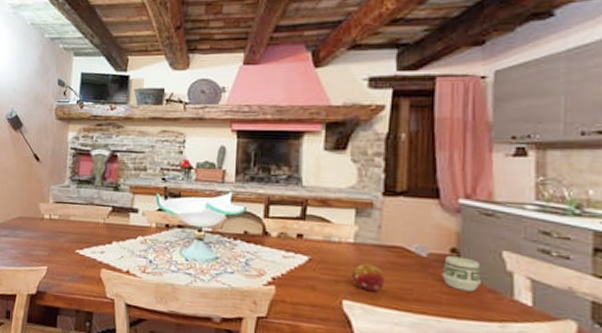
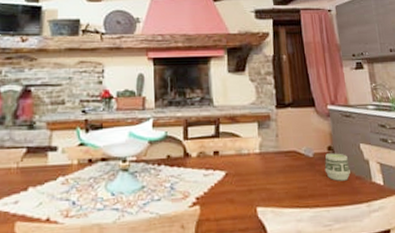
fruit: present [352,263,386,292] -> none [261,170,287,195]

